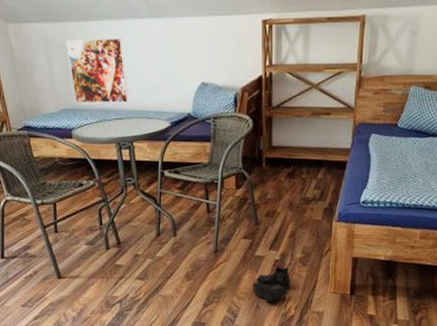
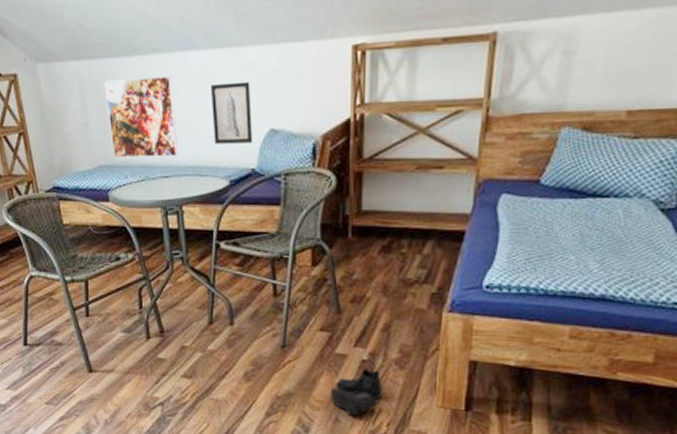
wall art: none [153,45,189,94] -> present [210,81,253,144]

